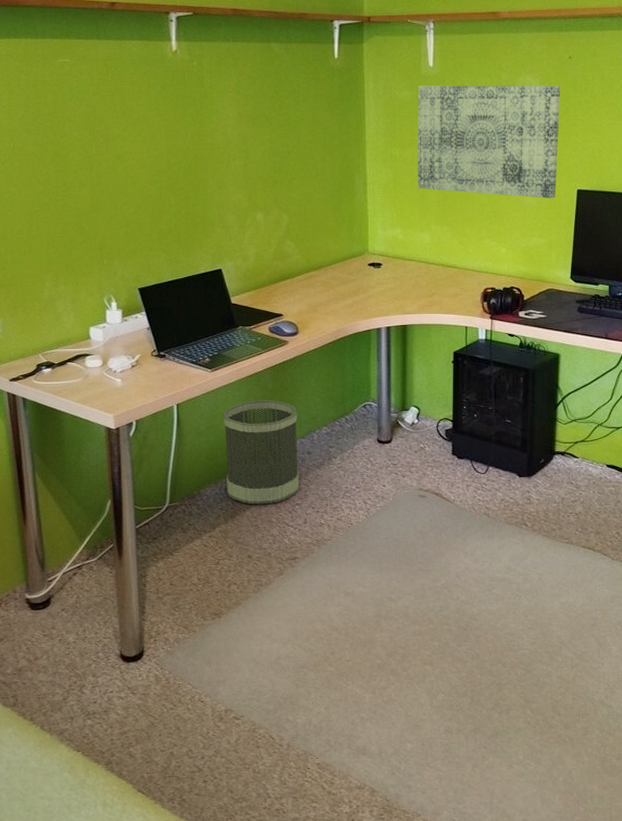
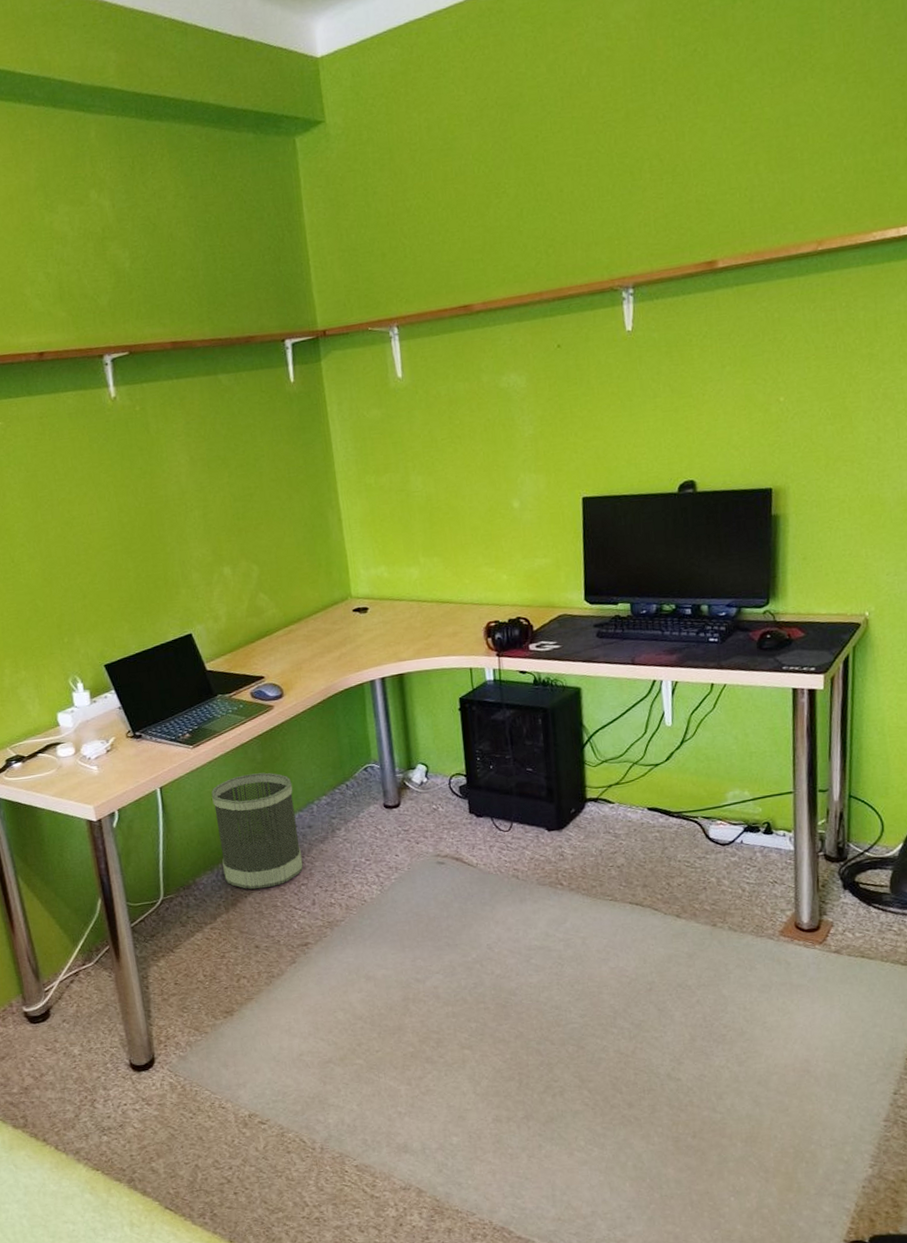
wall art: present [417,85,561,198] -> none [388,380,558,519]

